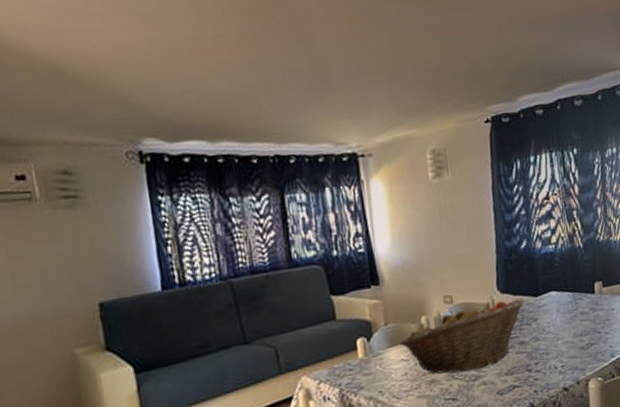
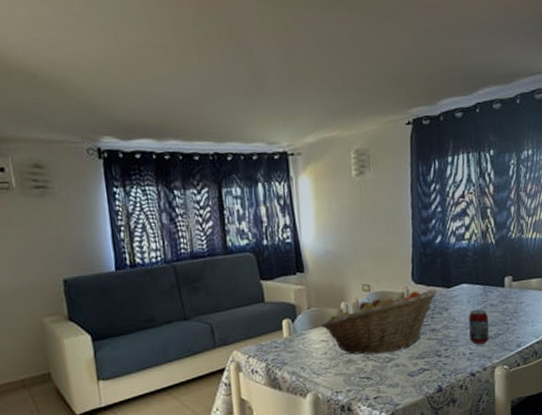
beverage can: none [559,318,581,357] -> present [468,309,489,345]

